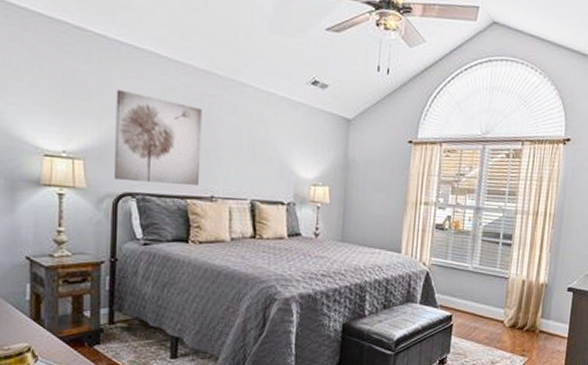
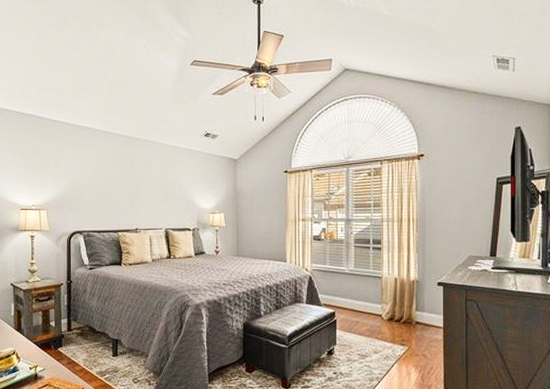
wall art: present [115,89,203,185] -> none [67,157,127,223]

